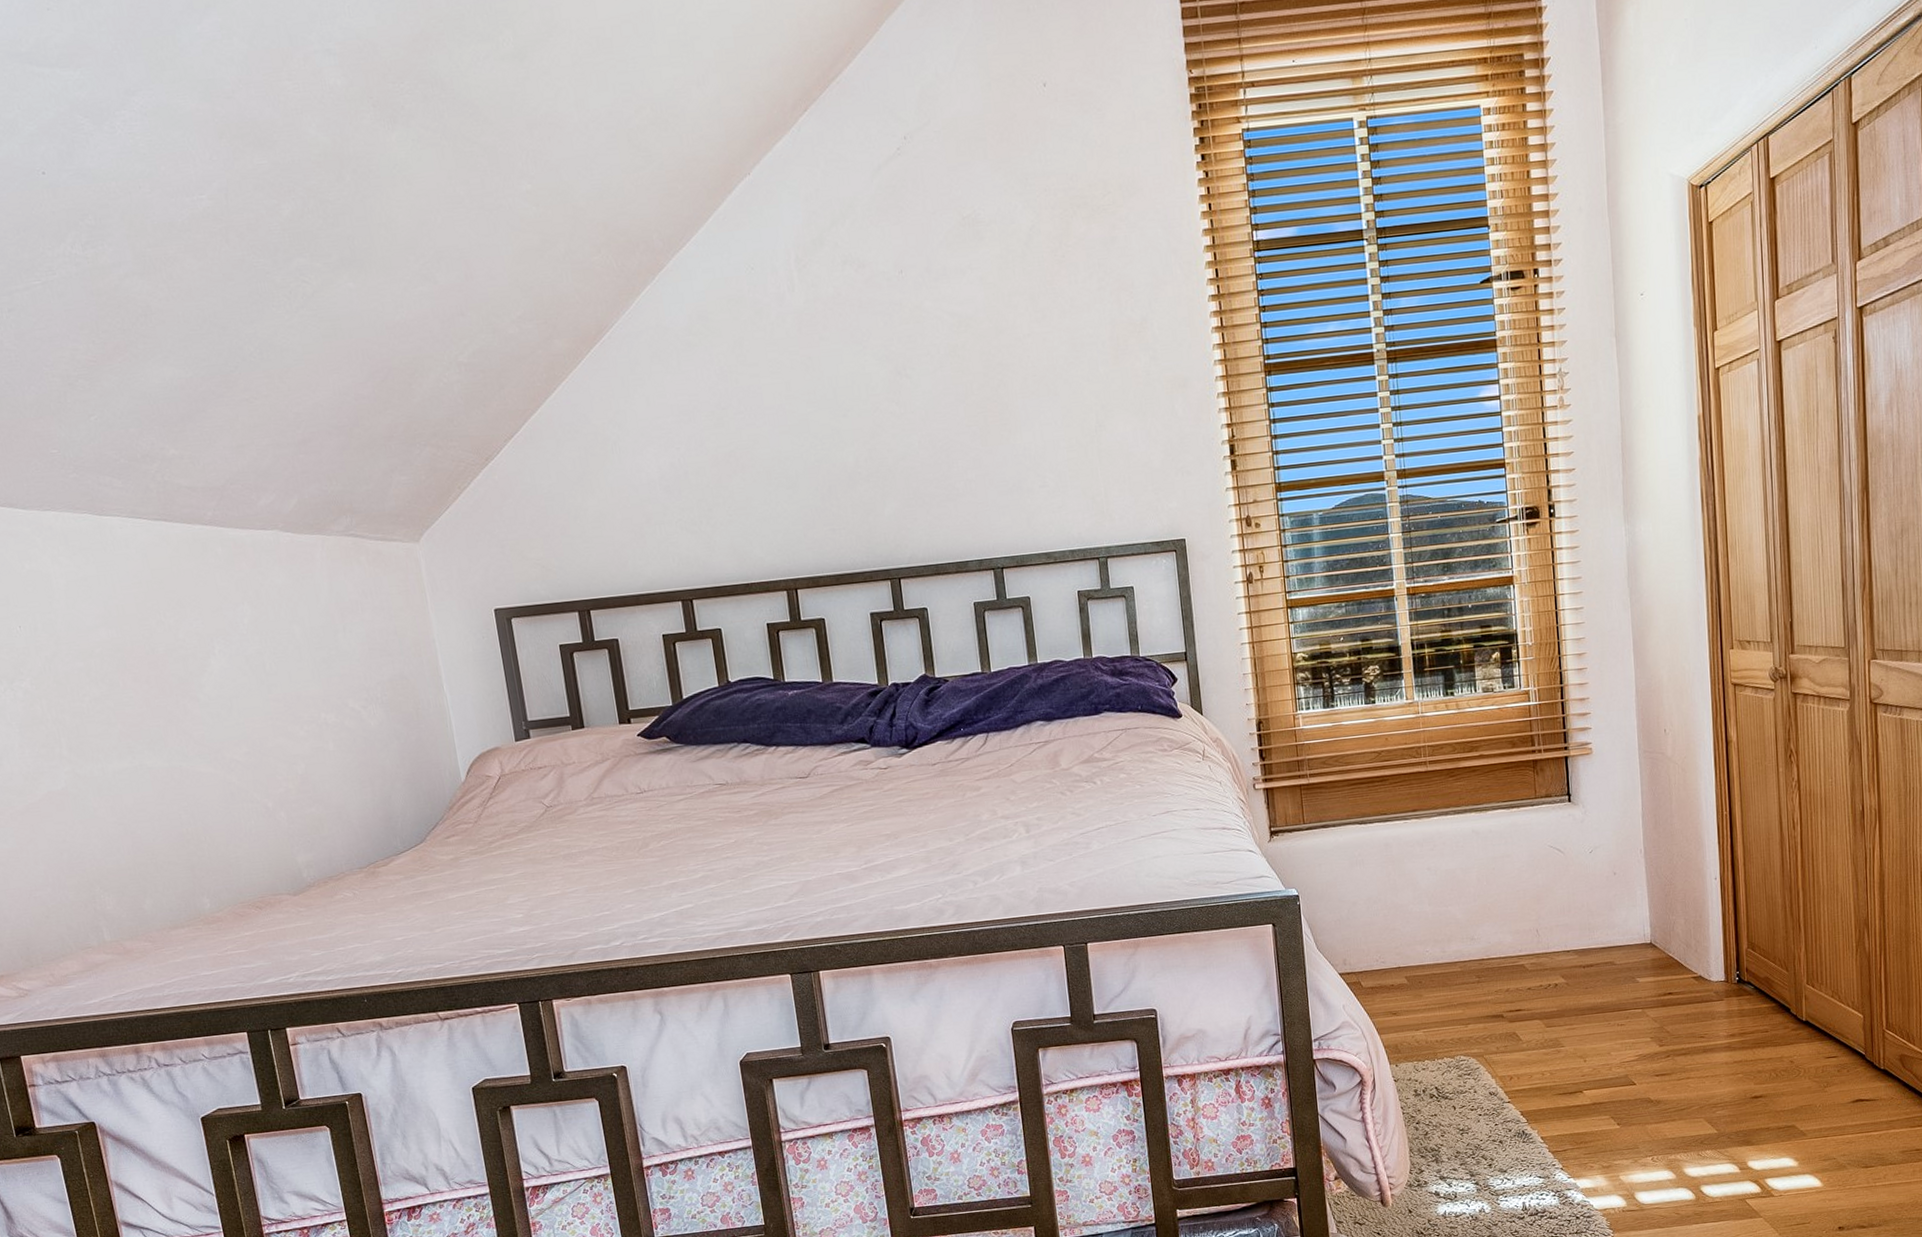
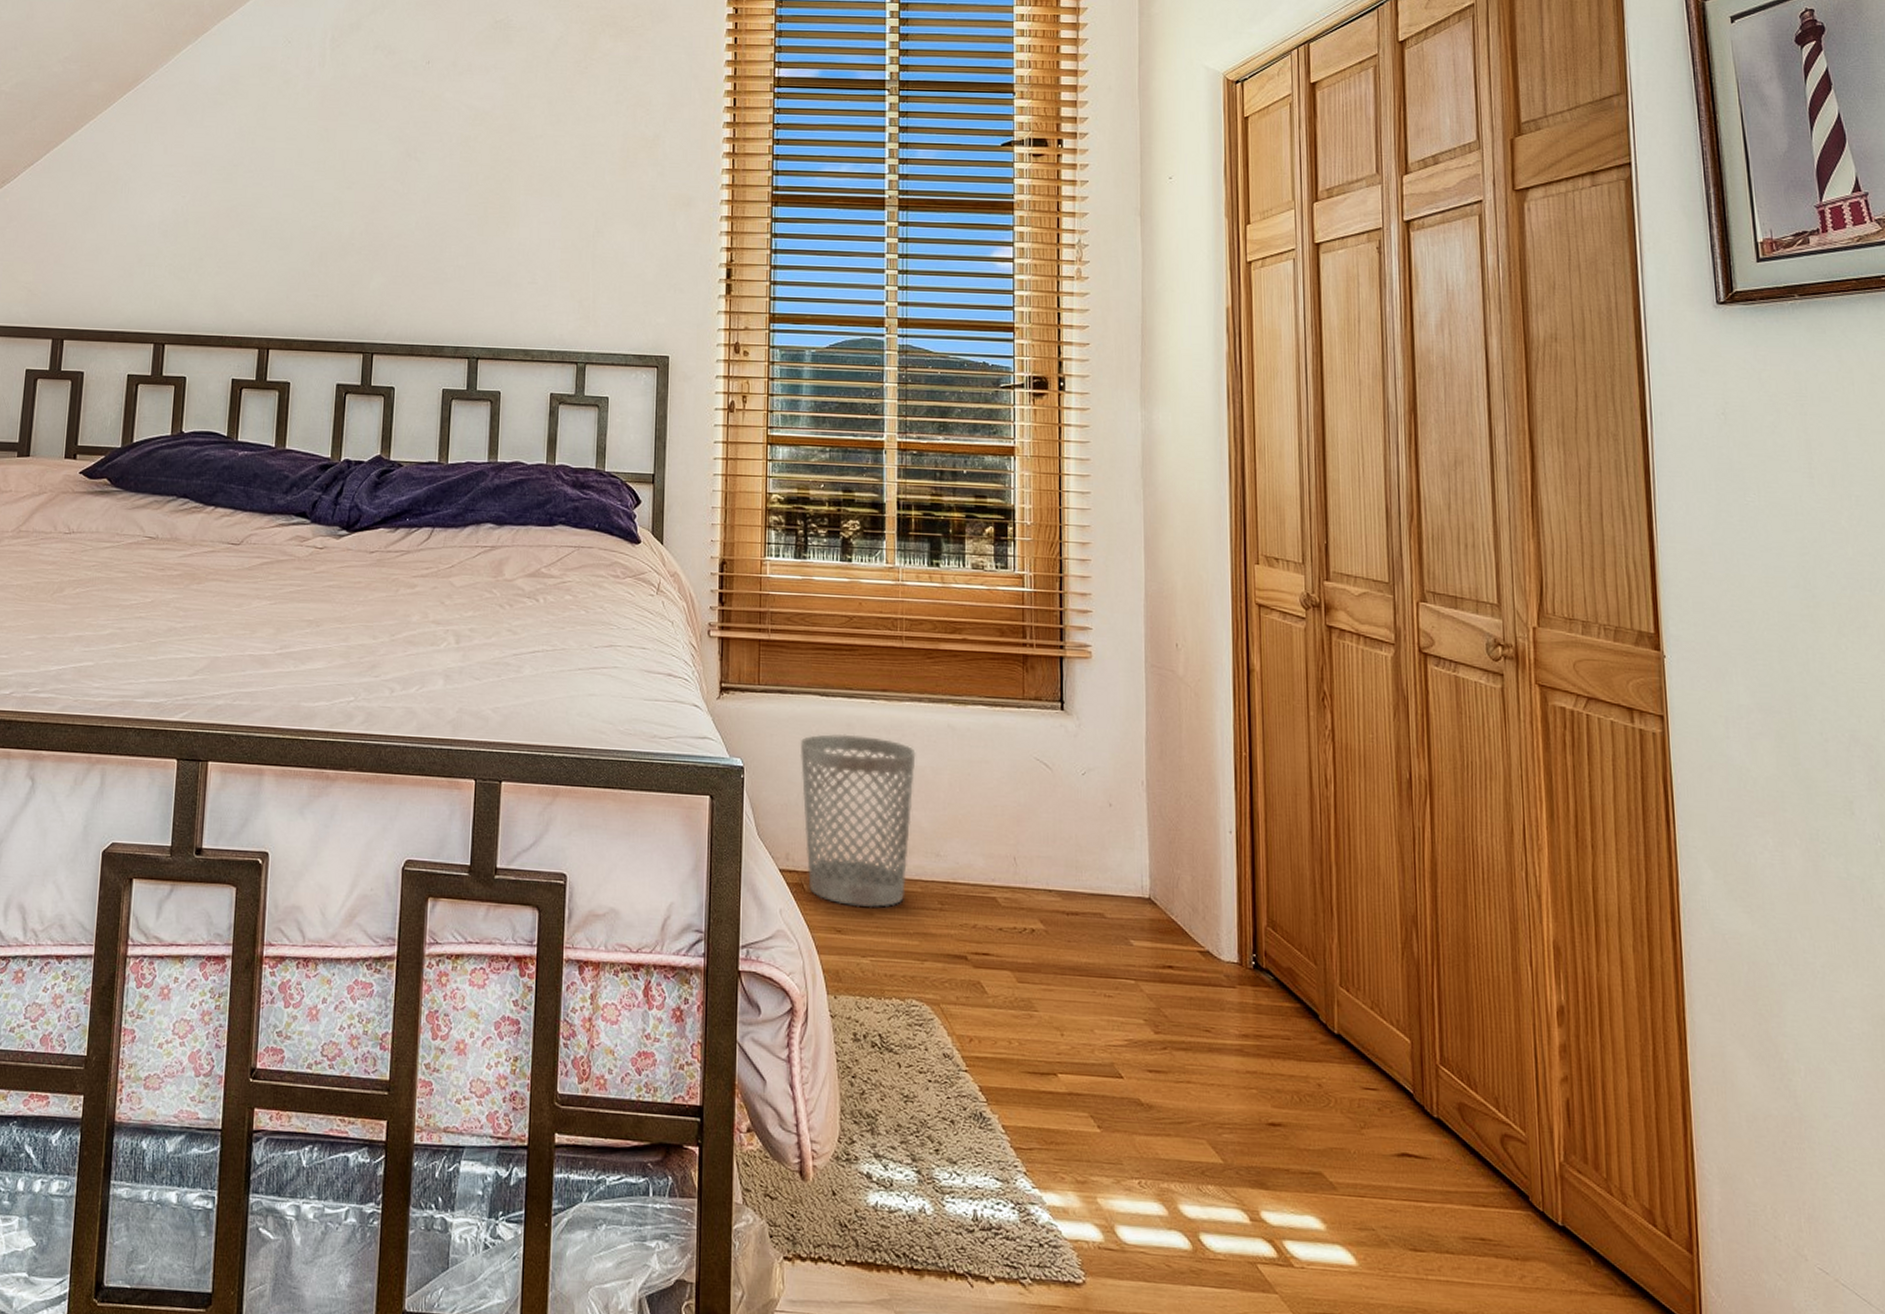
wastebasket: none [1345,851,1448,992] -> present [800,734,916,908]

